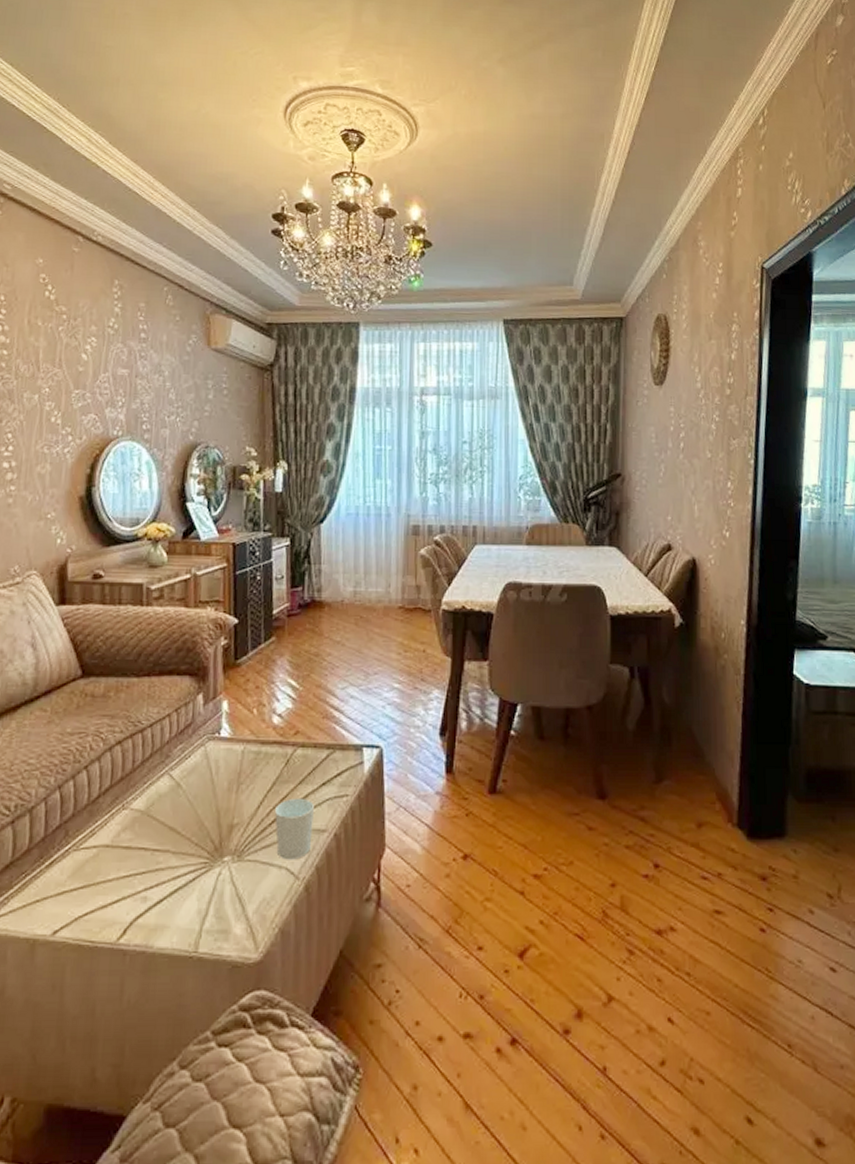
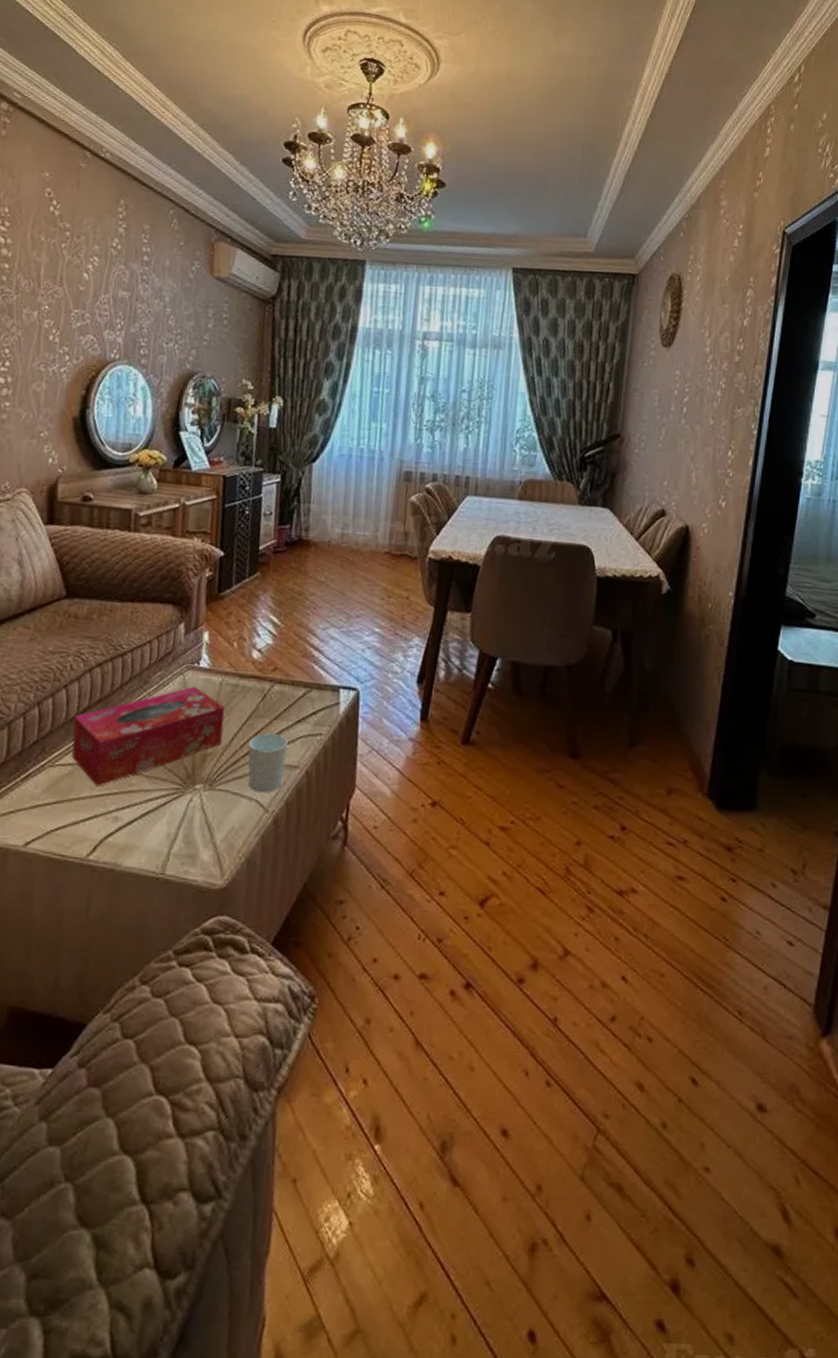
tissue box: none [95,756,249,867] -> present [71,686,225,787]

